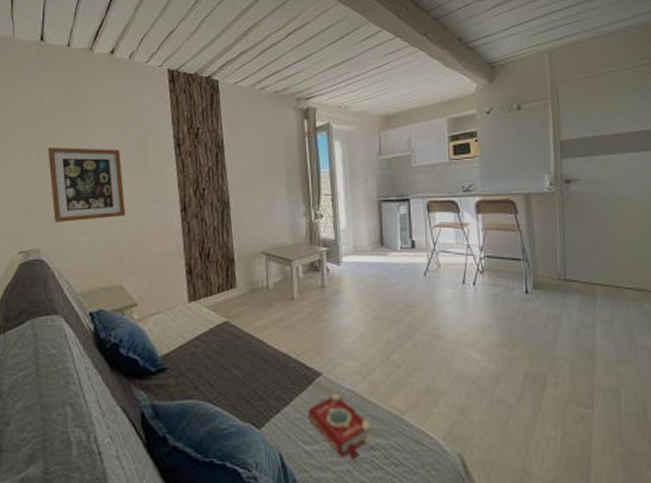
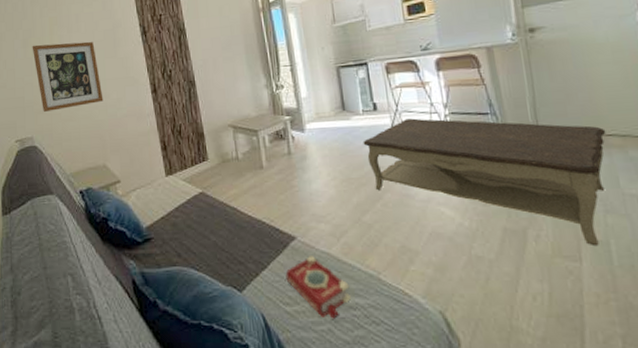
coffee table: none [398,259,626,395] -> present [363,118,606,247]

